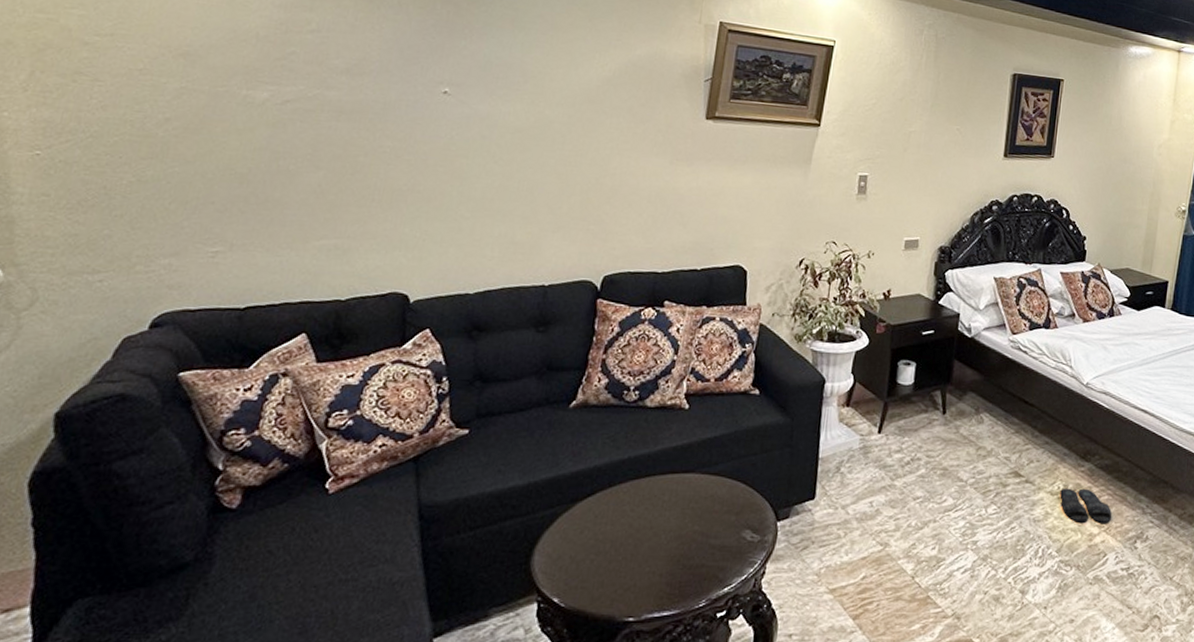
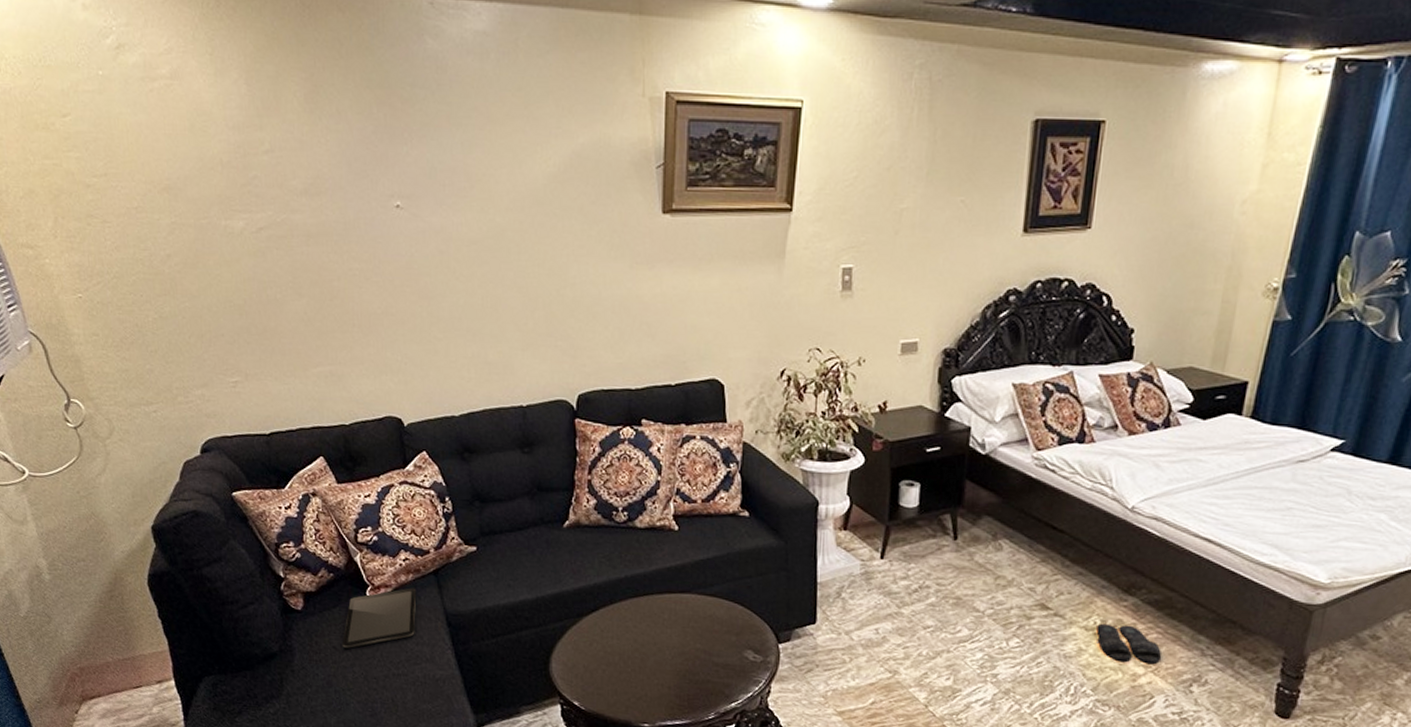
tablet: none [280,477,389,552] -> present [342,587,417,648]

